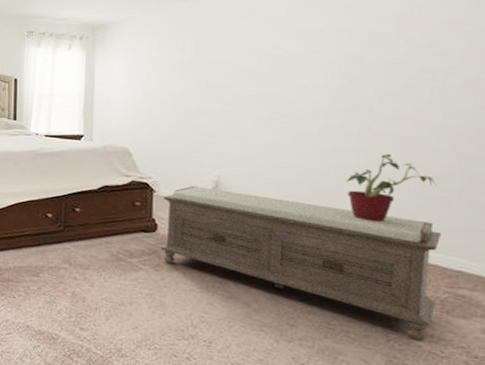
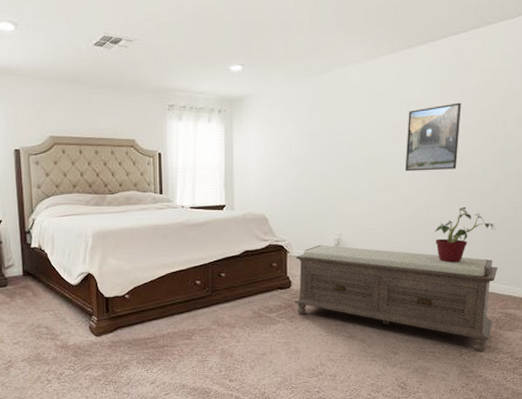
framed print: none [305,30,382,109] -> present [405,102,461,172]

